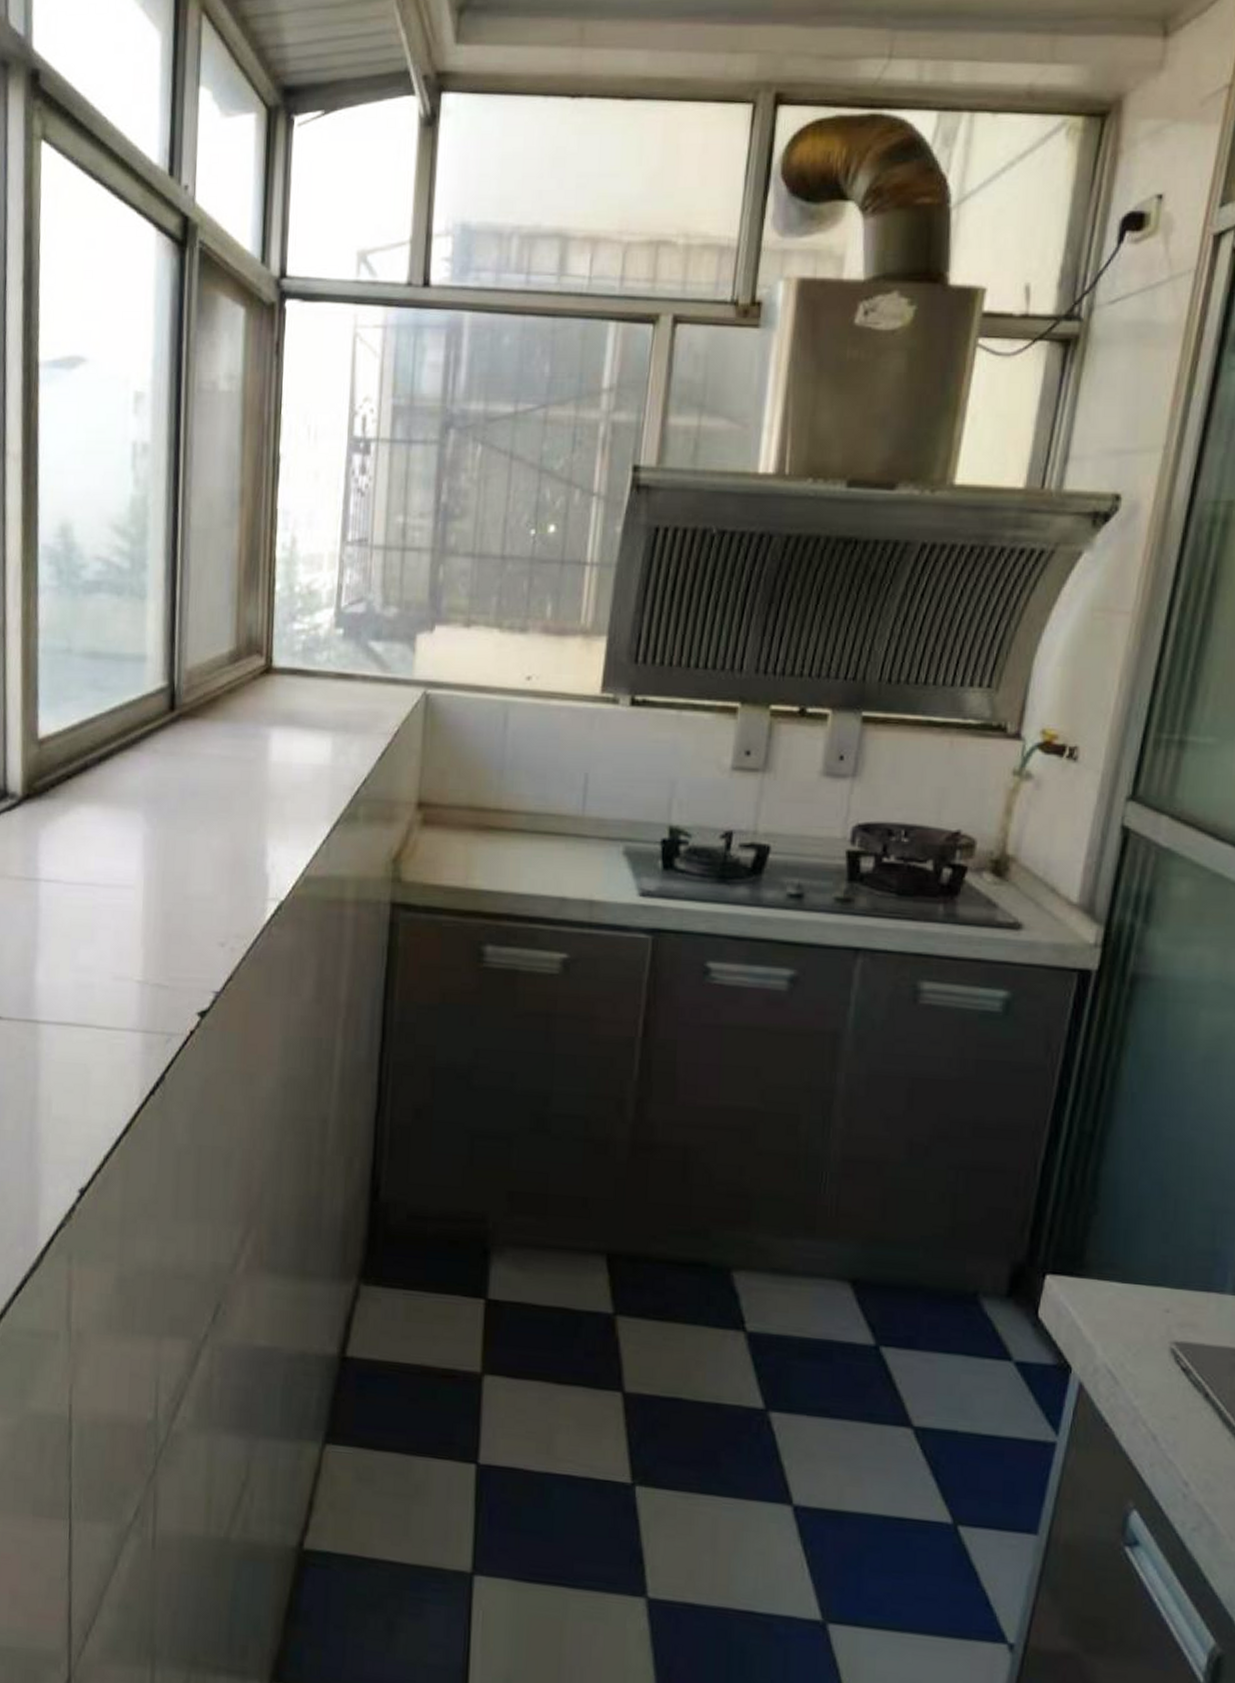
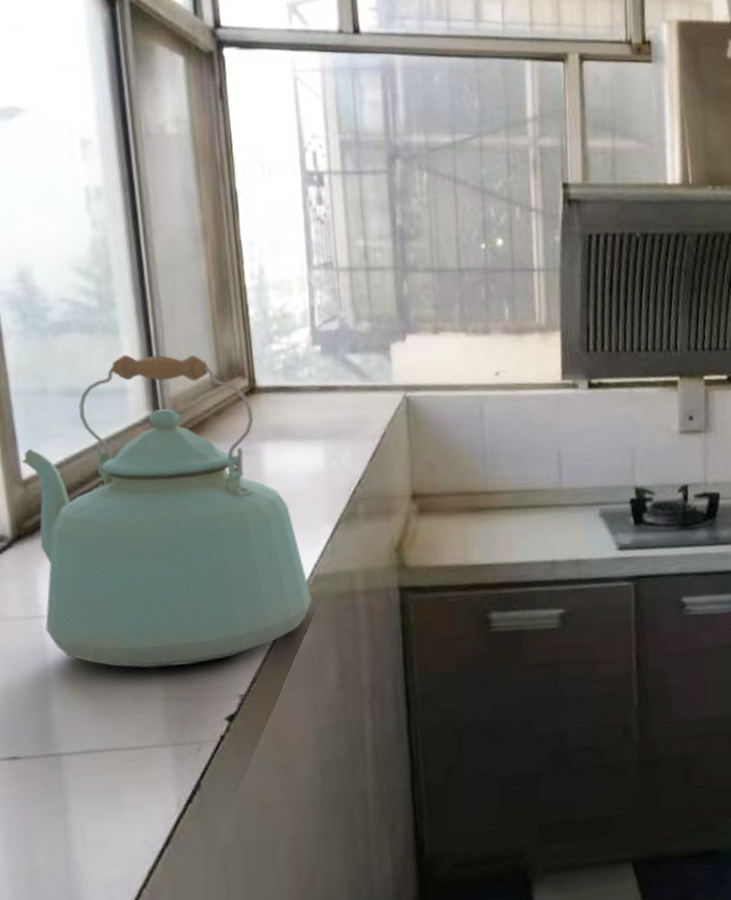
kettle: none [40,621,300,951] -> present [21,355,313,668]

